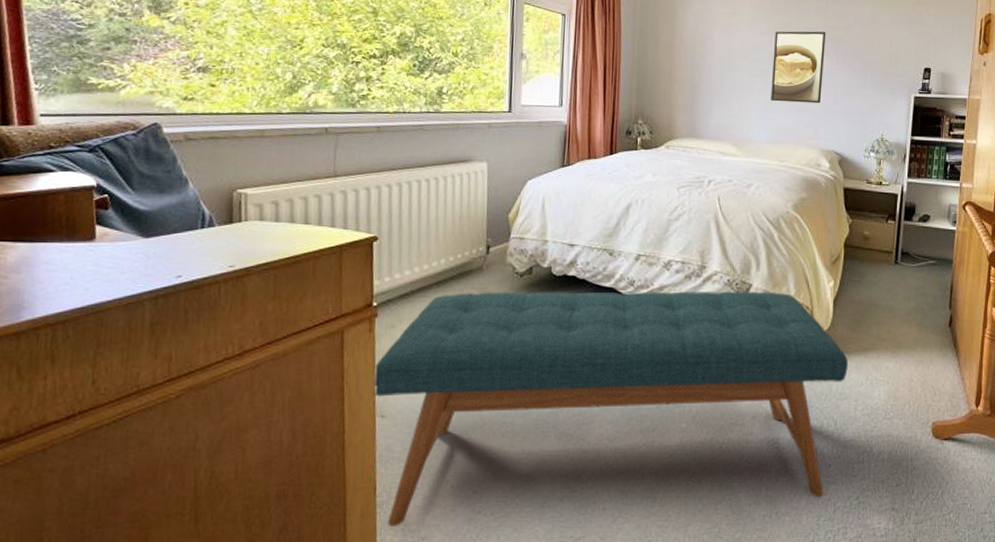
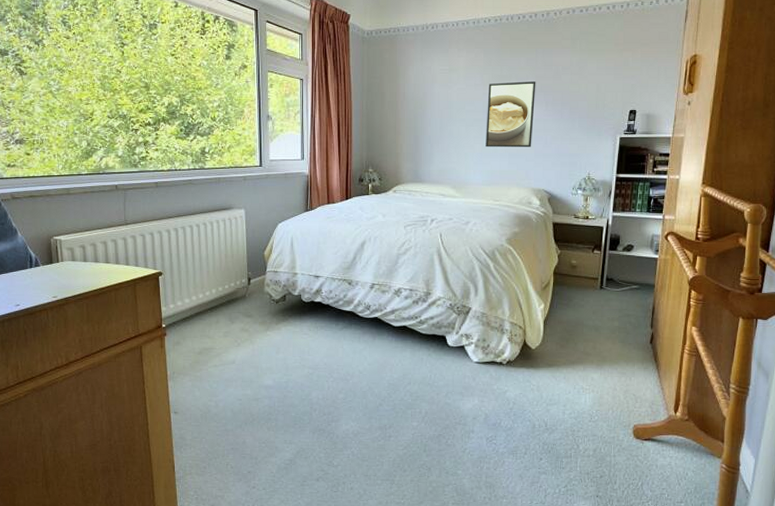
bench: present [373,291,848,527] -> none [166,313,557,496]

